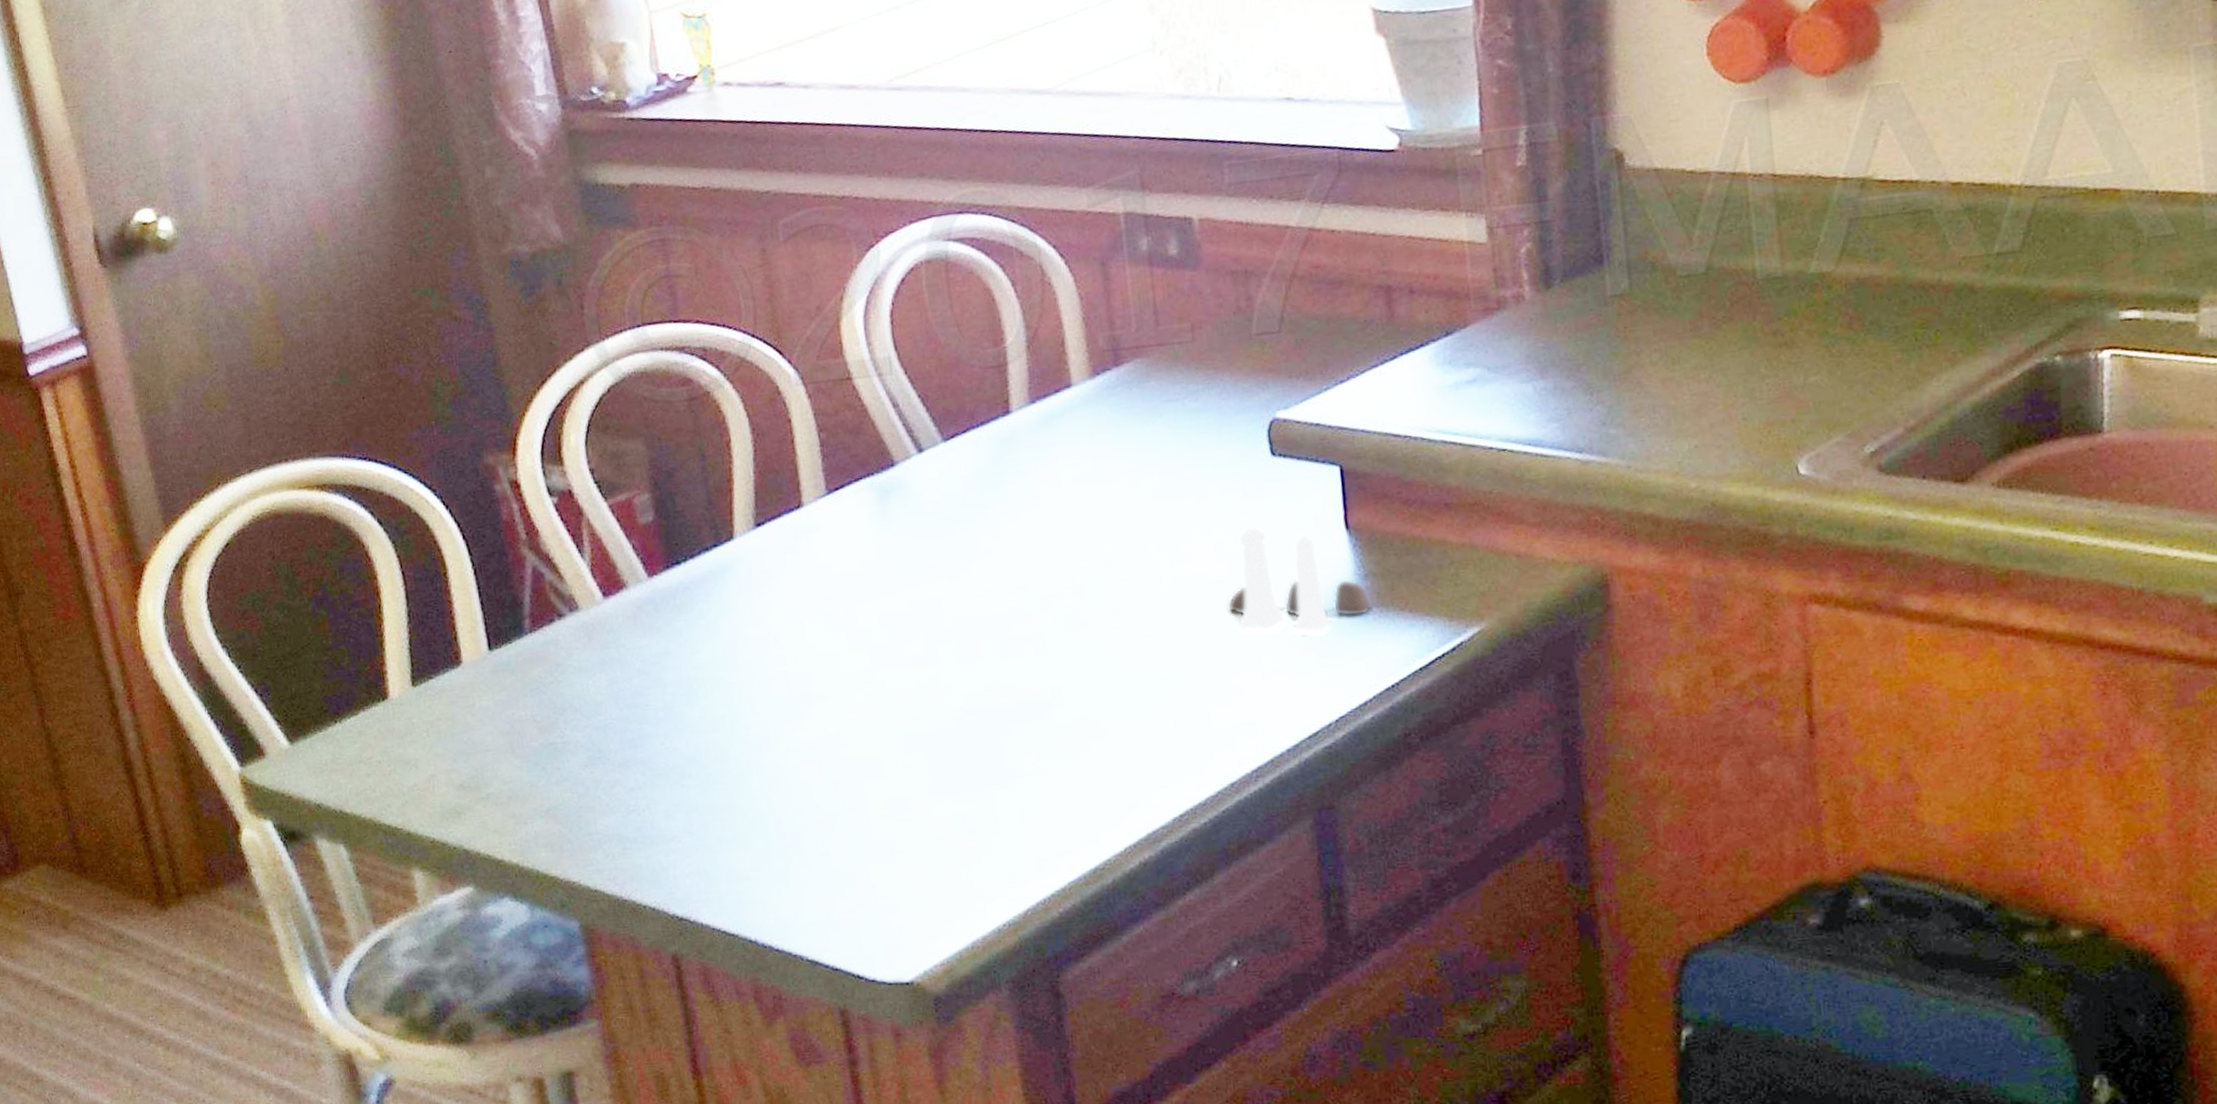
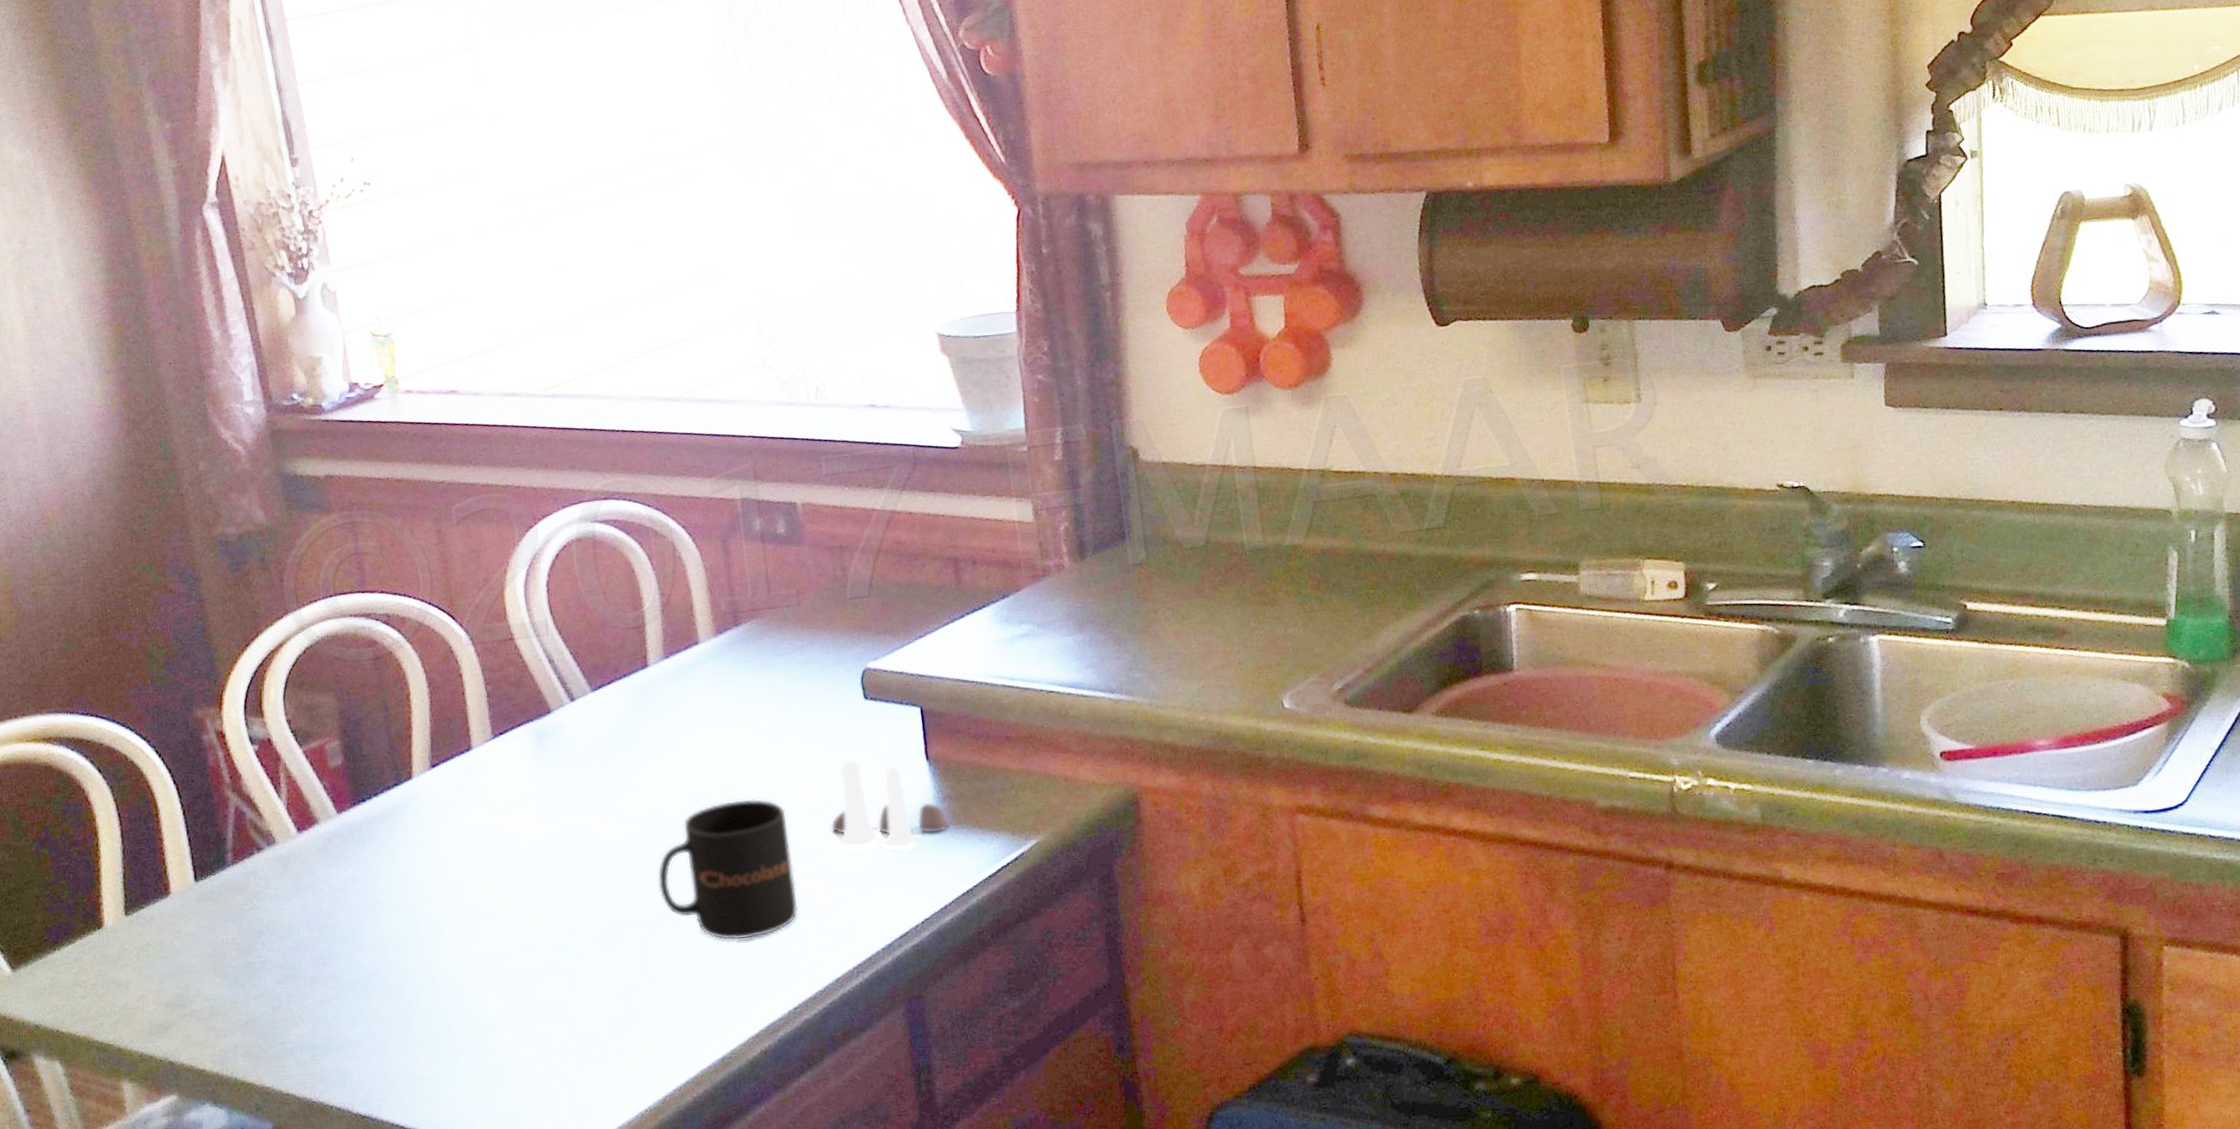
mug: none [1019,570,1187,735] -> present [657,798,799,941]

